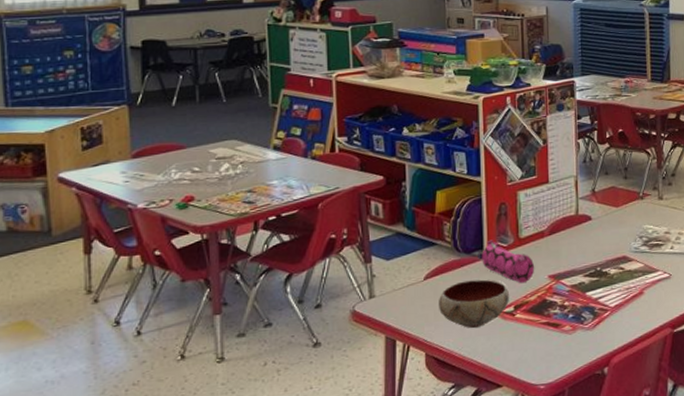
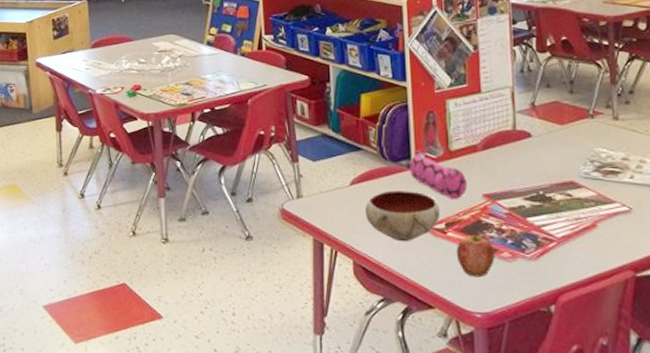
apple: none [523,313,558,352] -> present [456,234,495,278]

